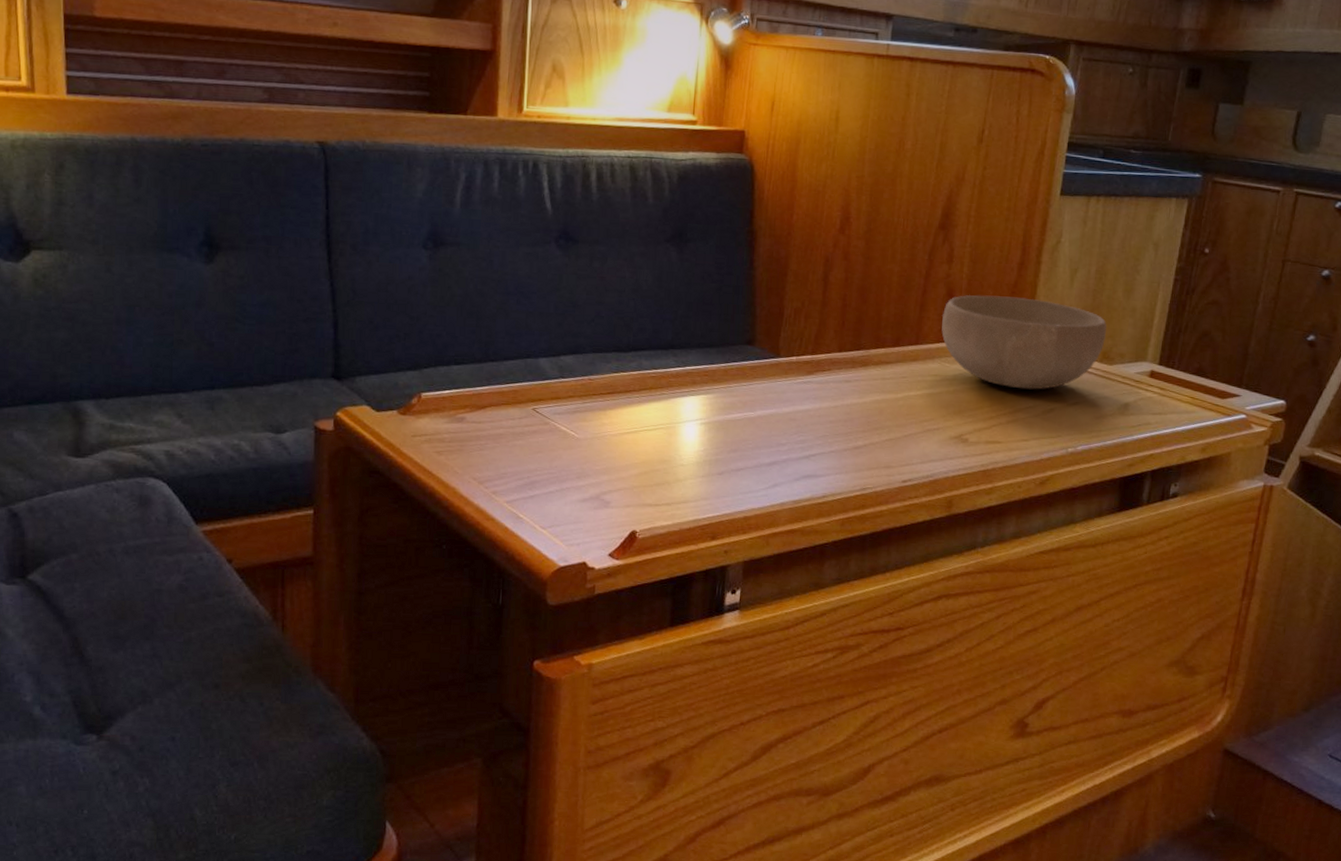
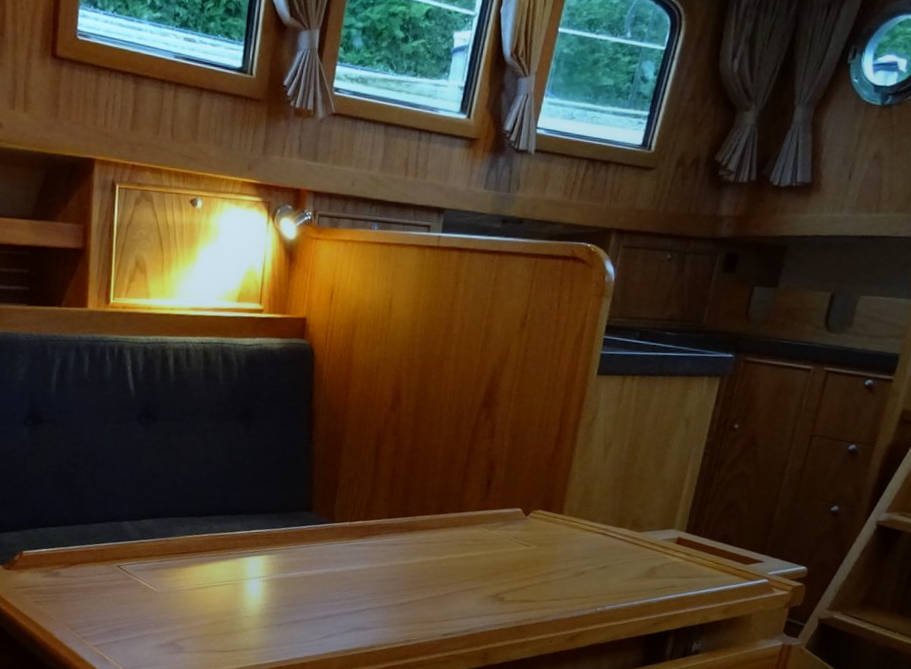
bowl: present [941,295,1107,390] -> none [482,467,637,554]

